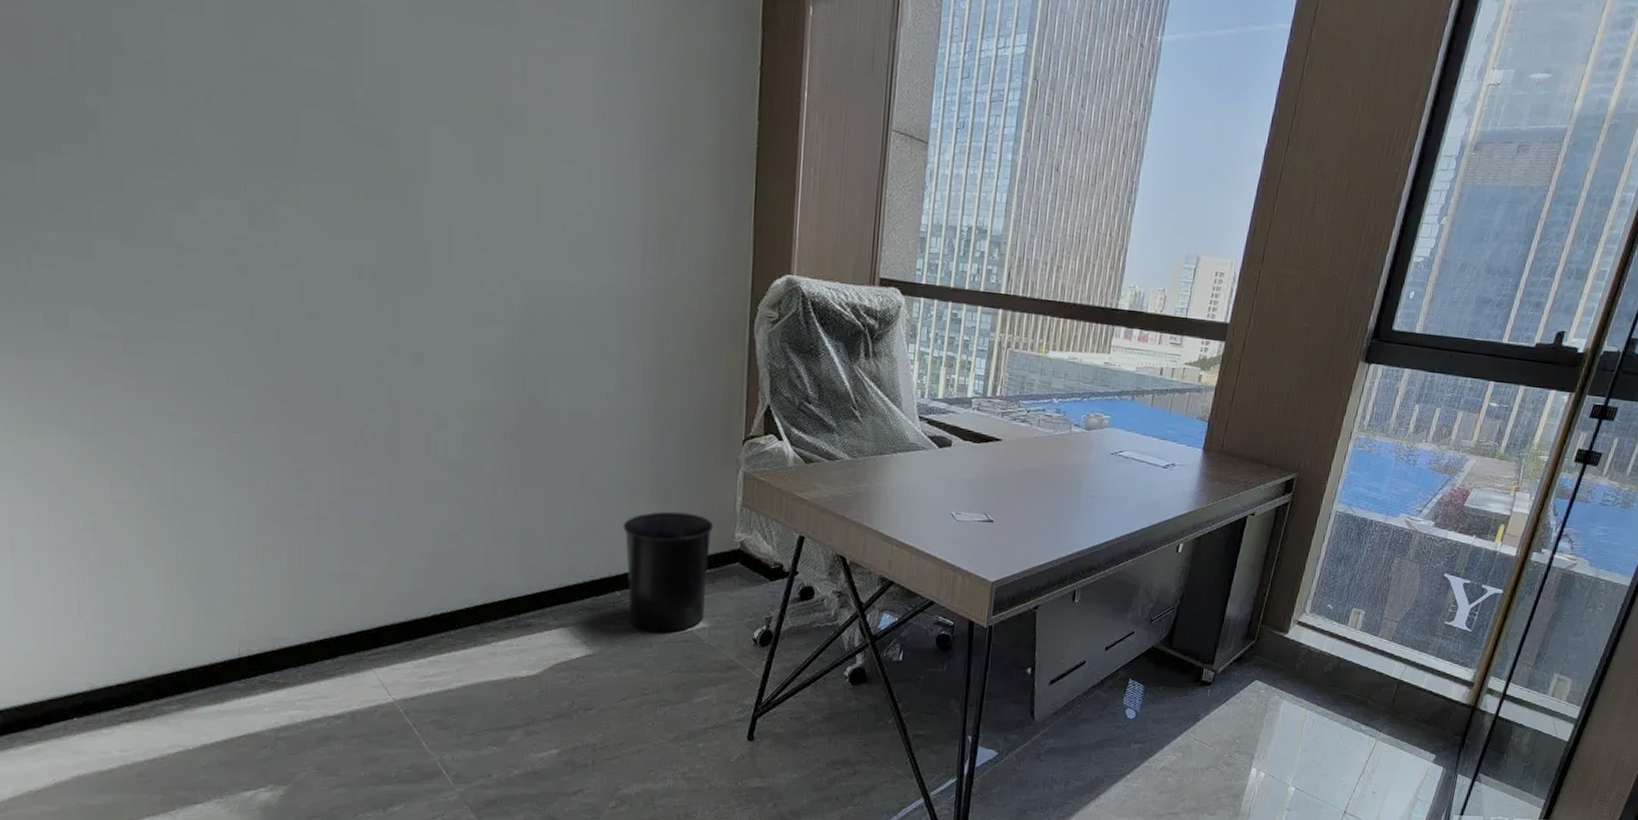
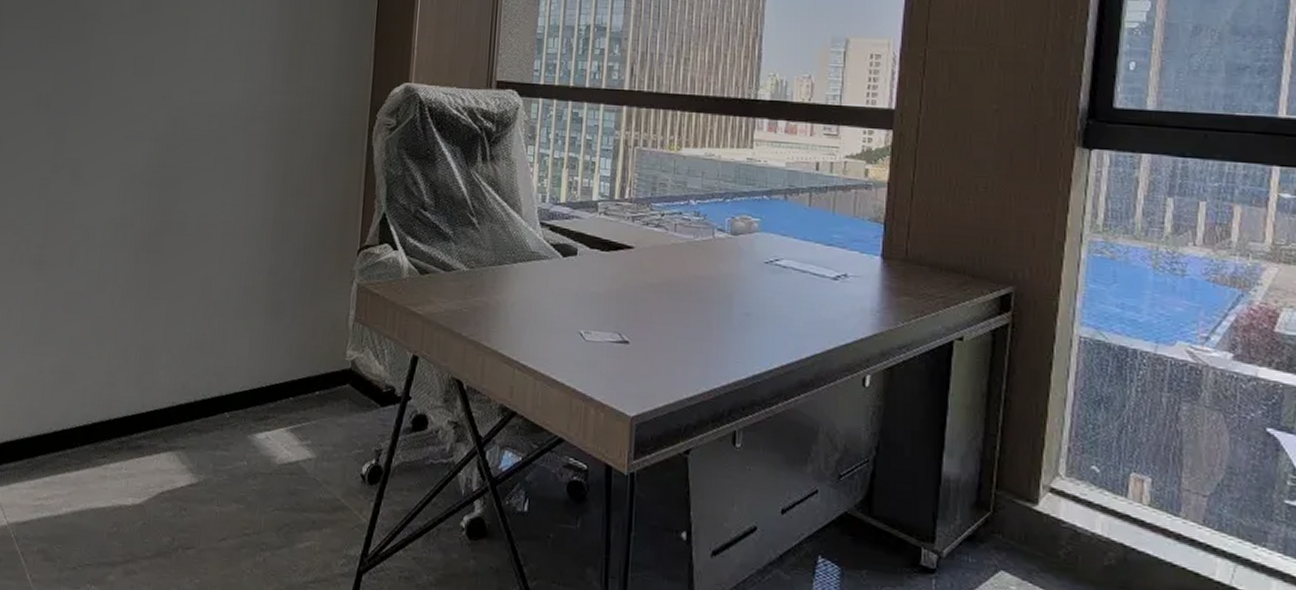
waste bin: present [623,511,714,633] -> none [236,325,326,463]

